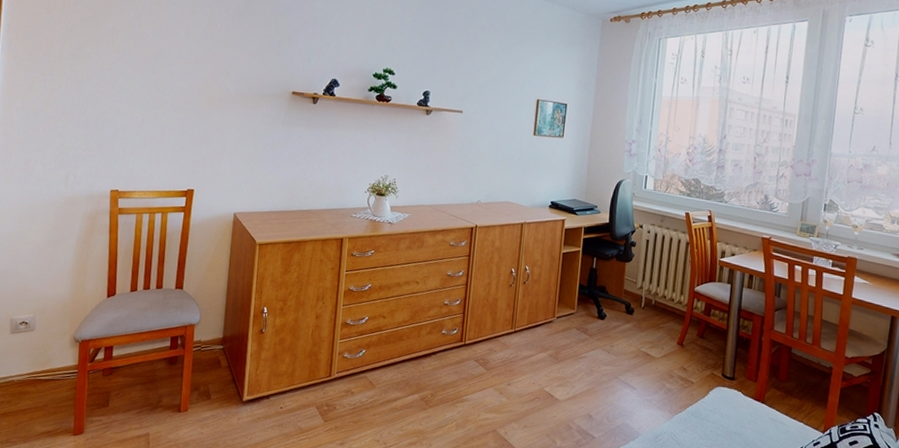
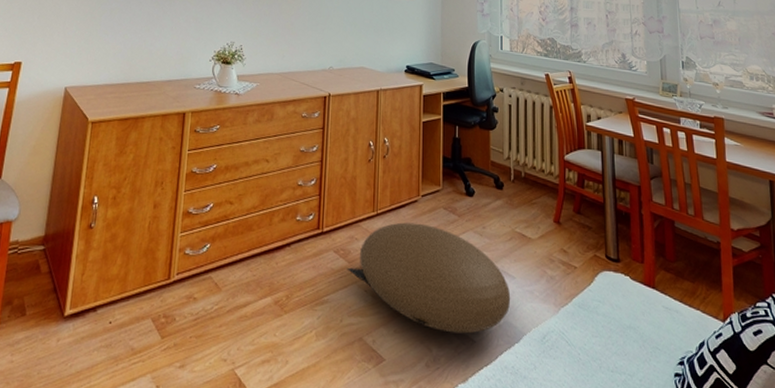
pouf: none [485,339,631,432] -> present [347,222,511,334]

